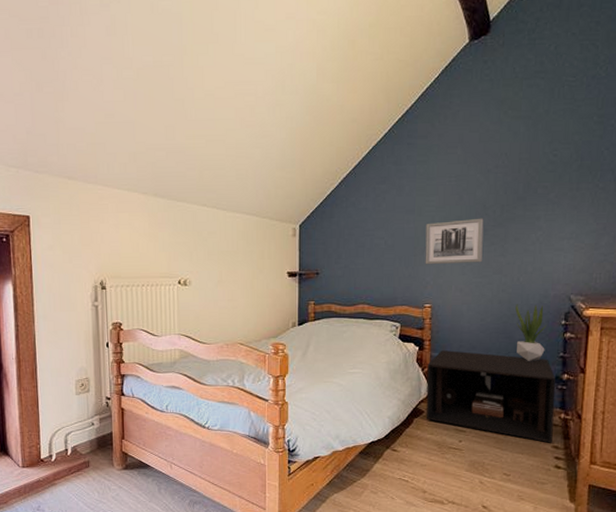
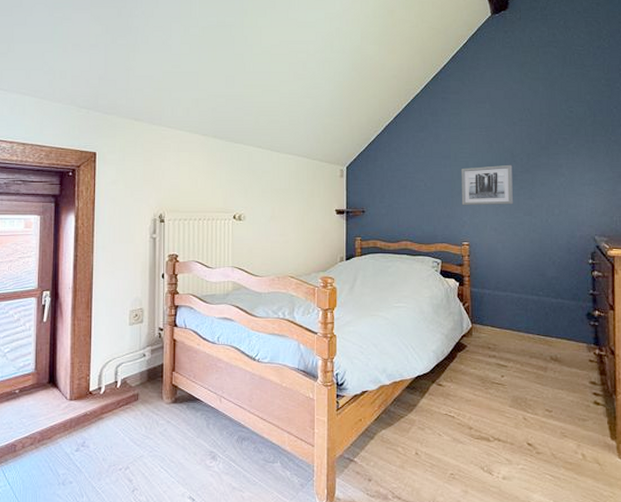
nightstand: present [425,350,556,443] -> none [468,286,590,379]
potted plant: present [515,304,547,361] -> none [546,243,576,298]

